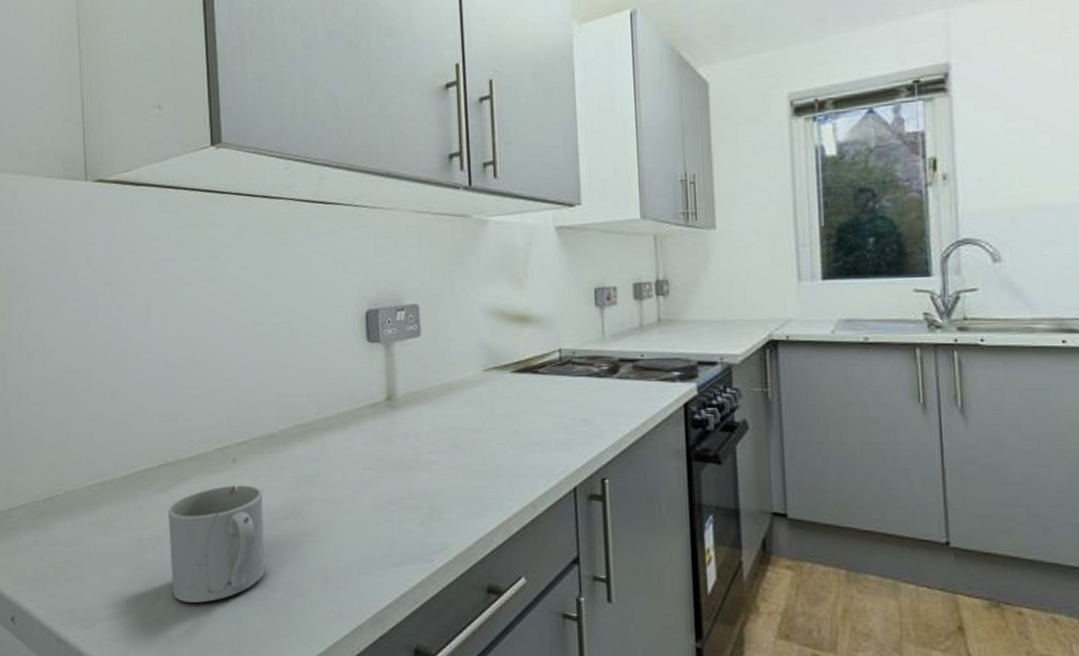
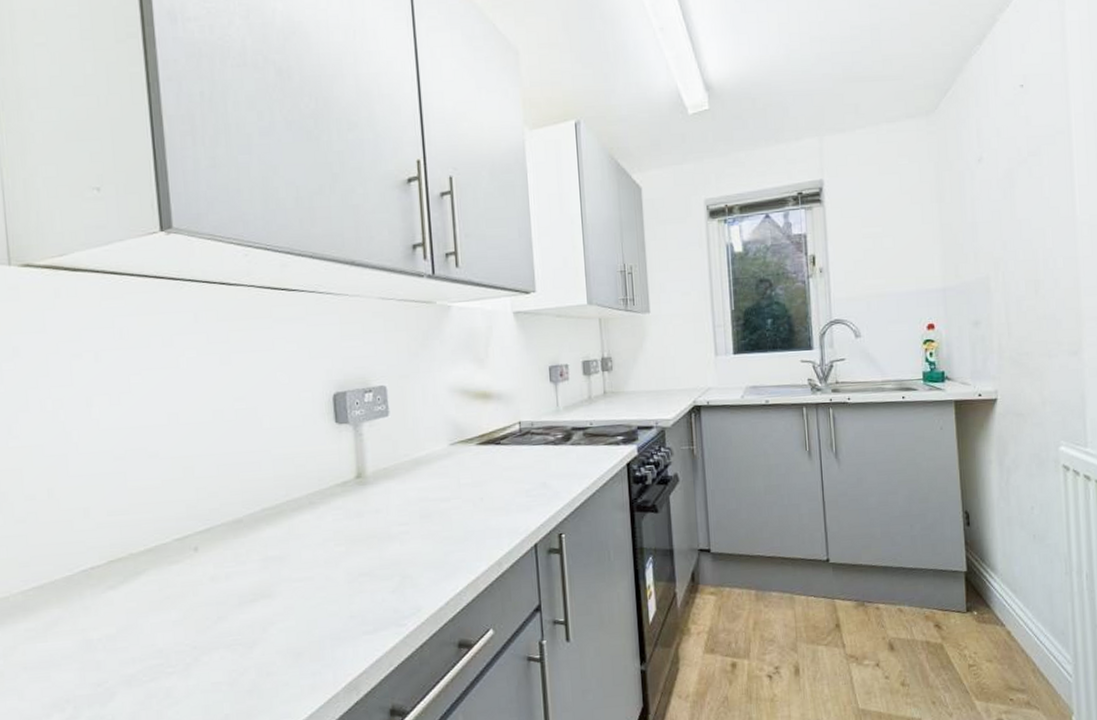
mug: present [167,485,266,603] -> none [120,572,234,699]

